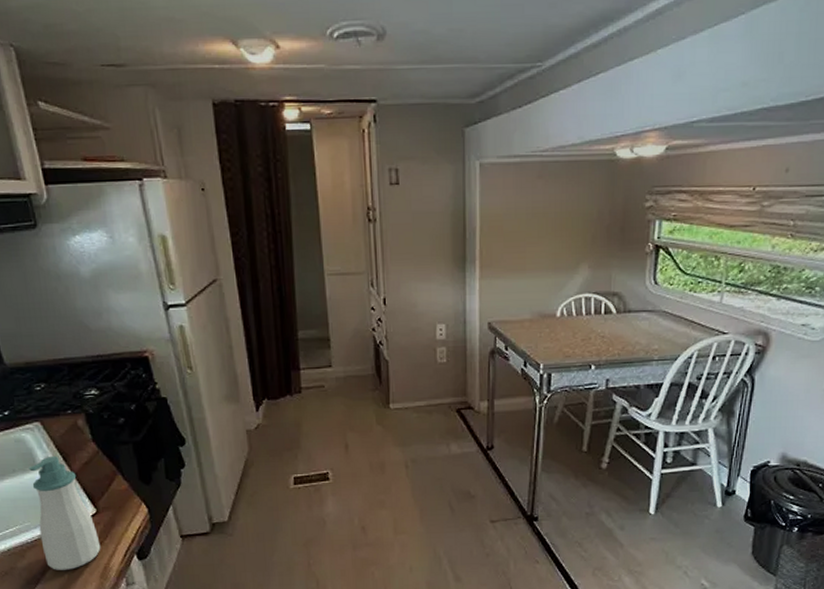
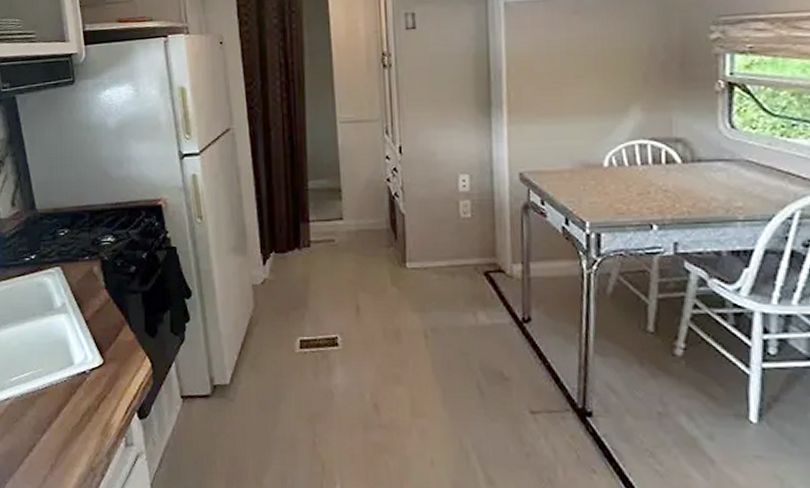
soap bottle: present [28,455,101,570] -> none [47,301,104,423]

